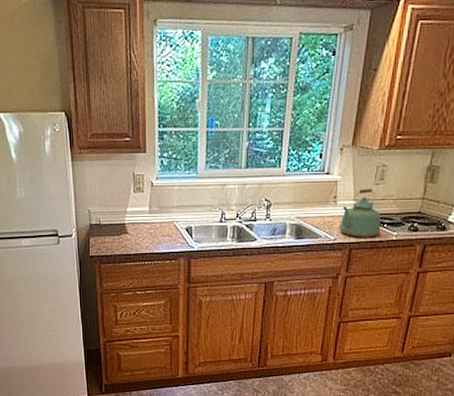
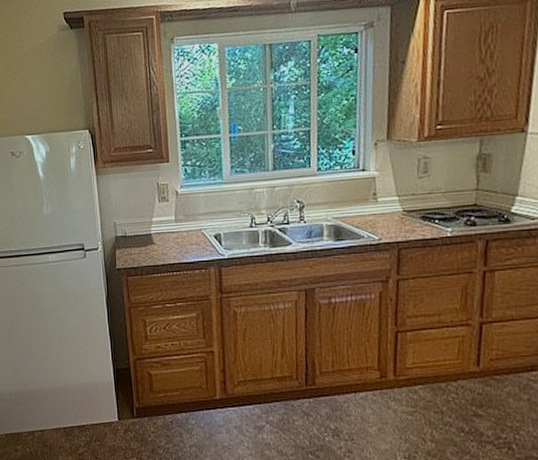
kettle: present [339,188,381,237] -> none [383,182,433,236]

